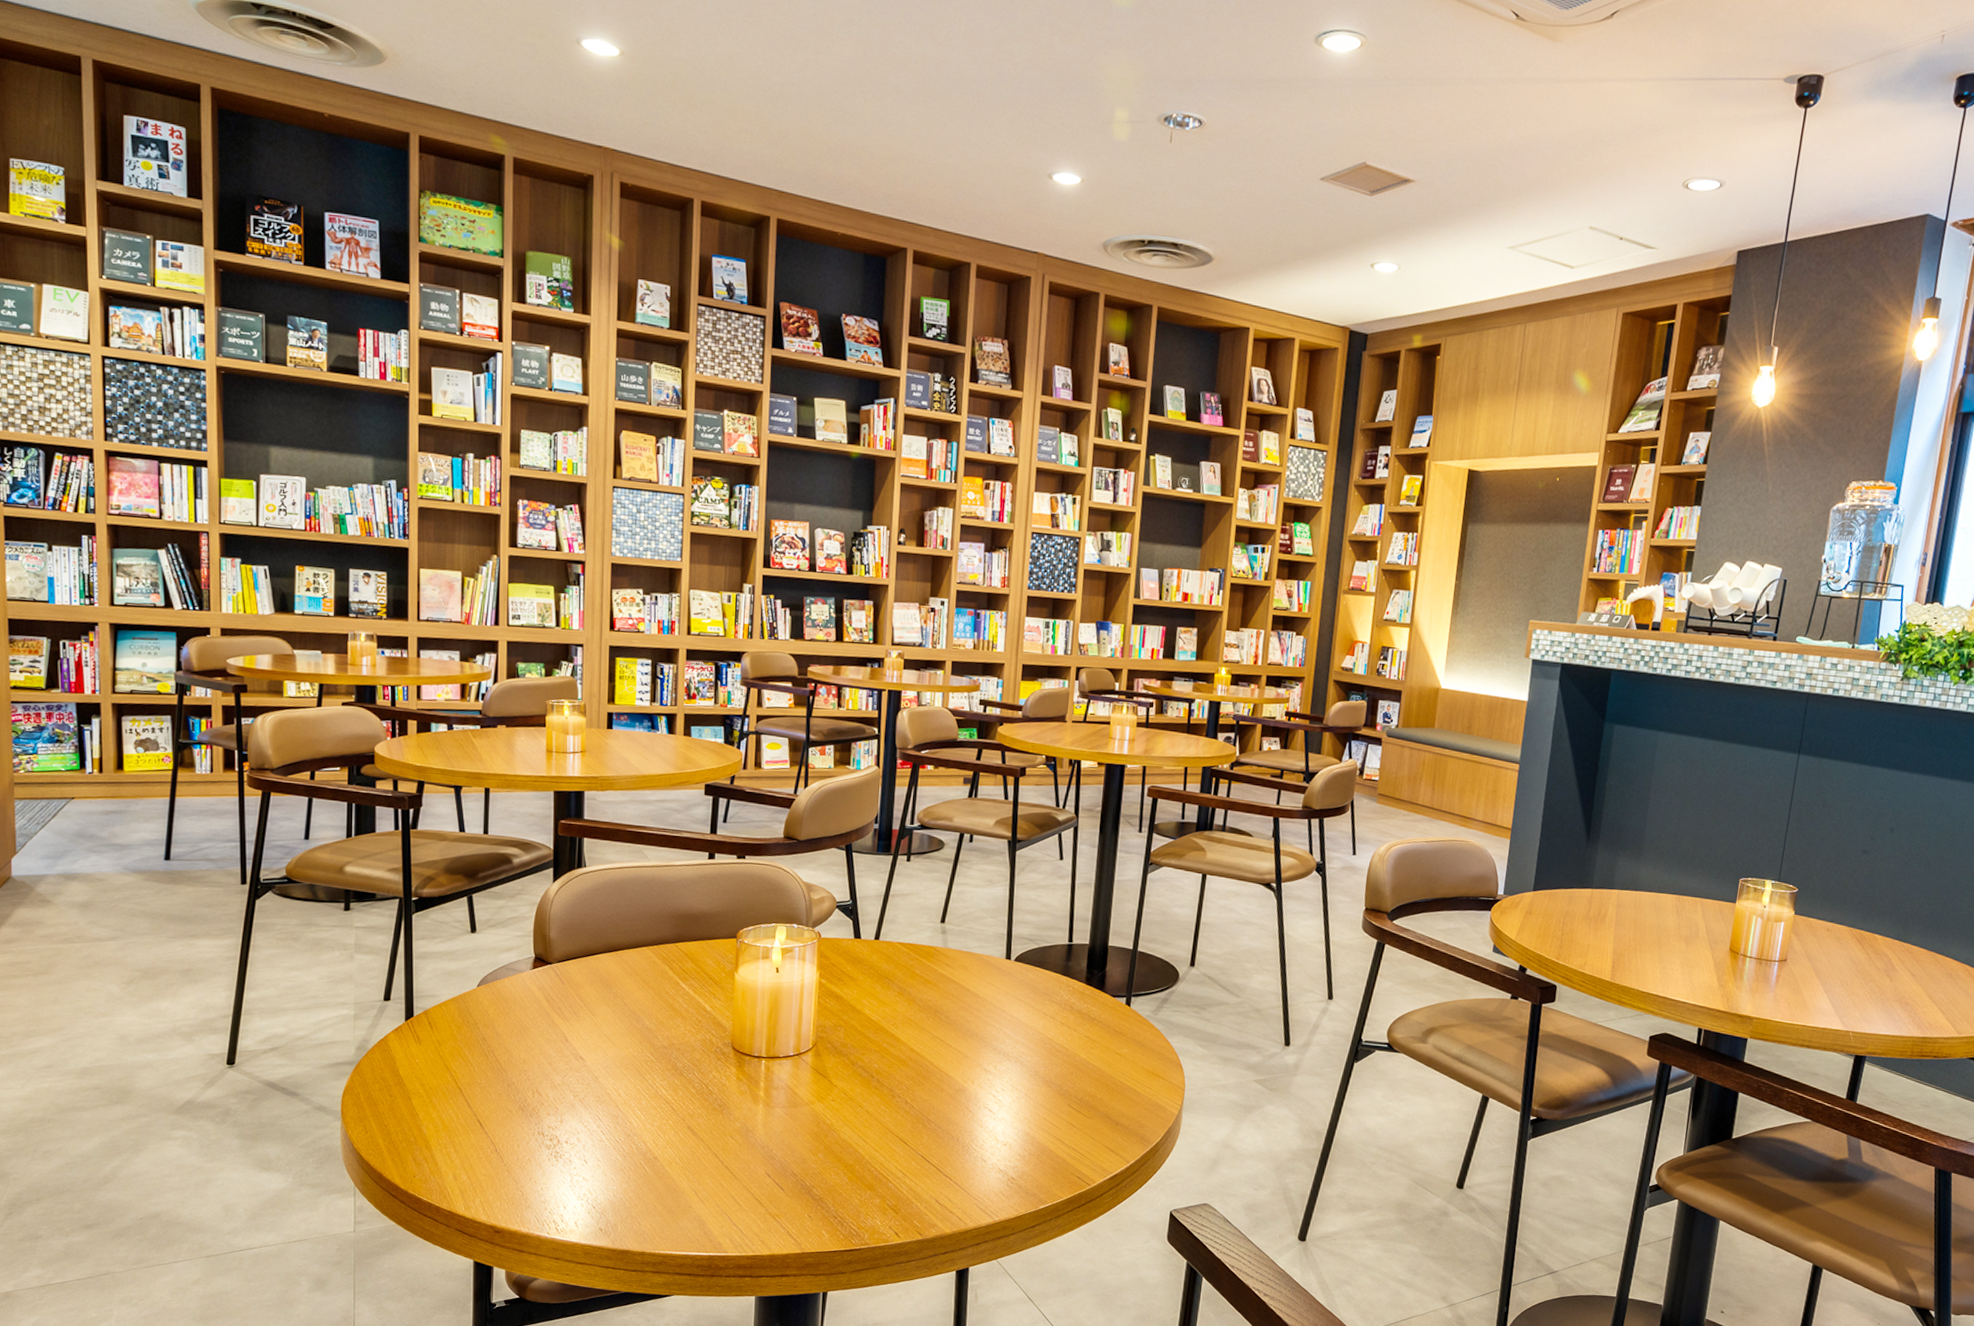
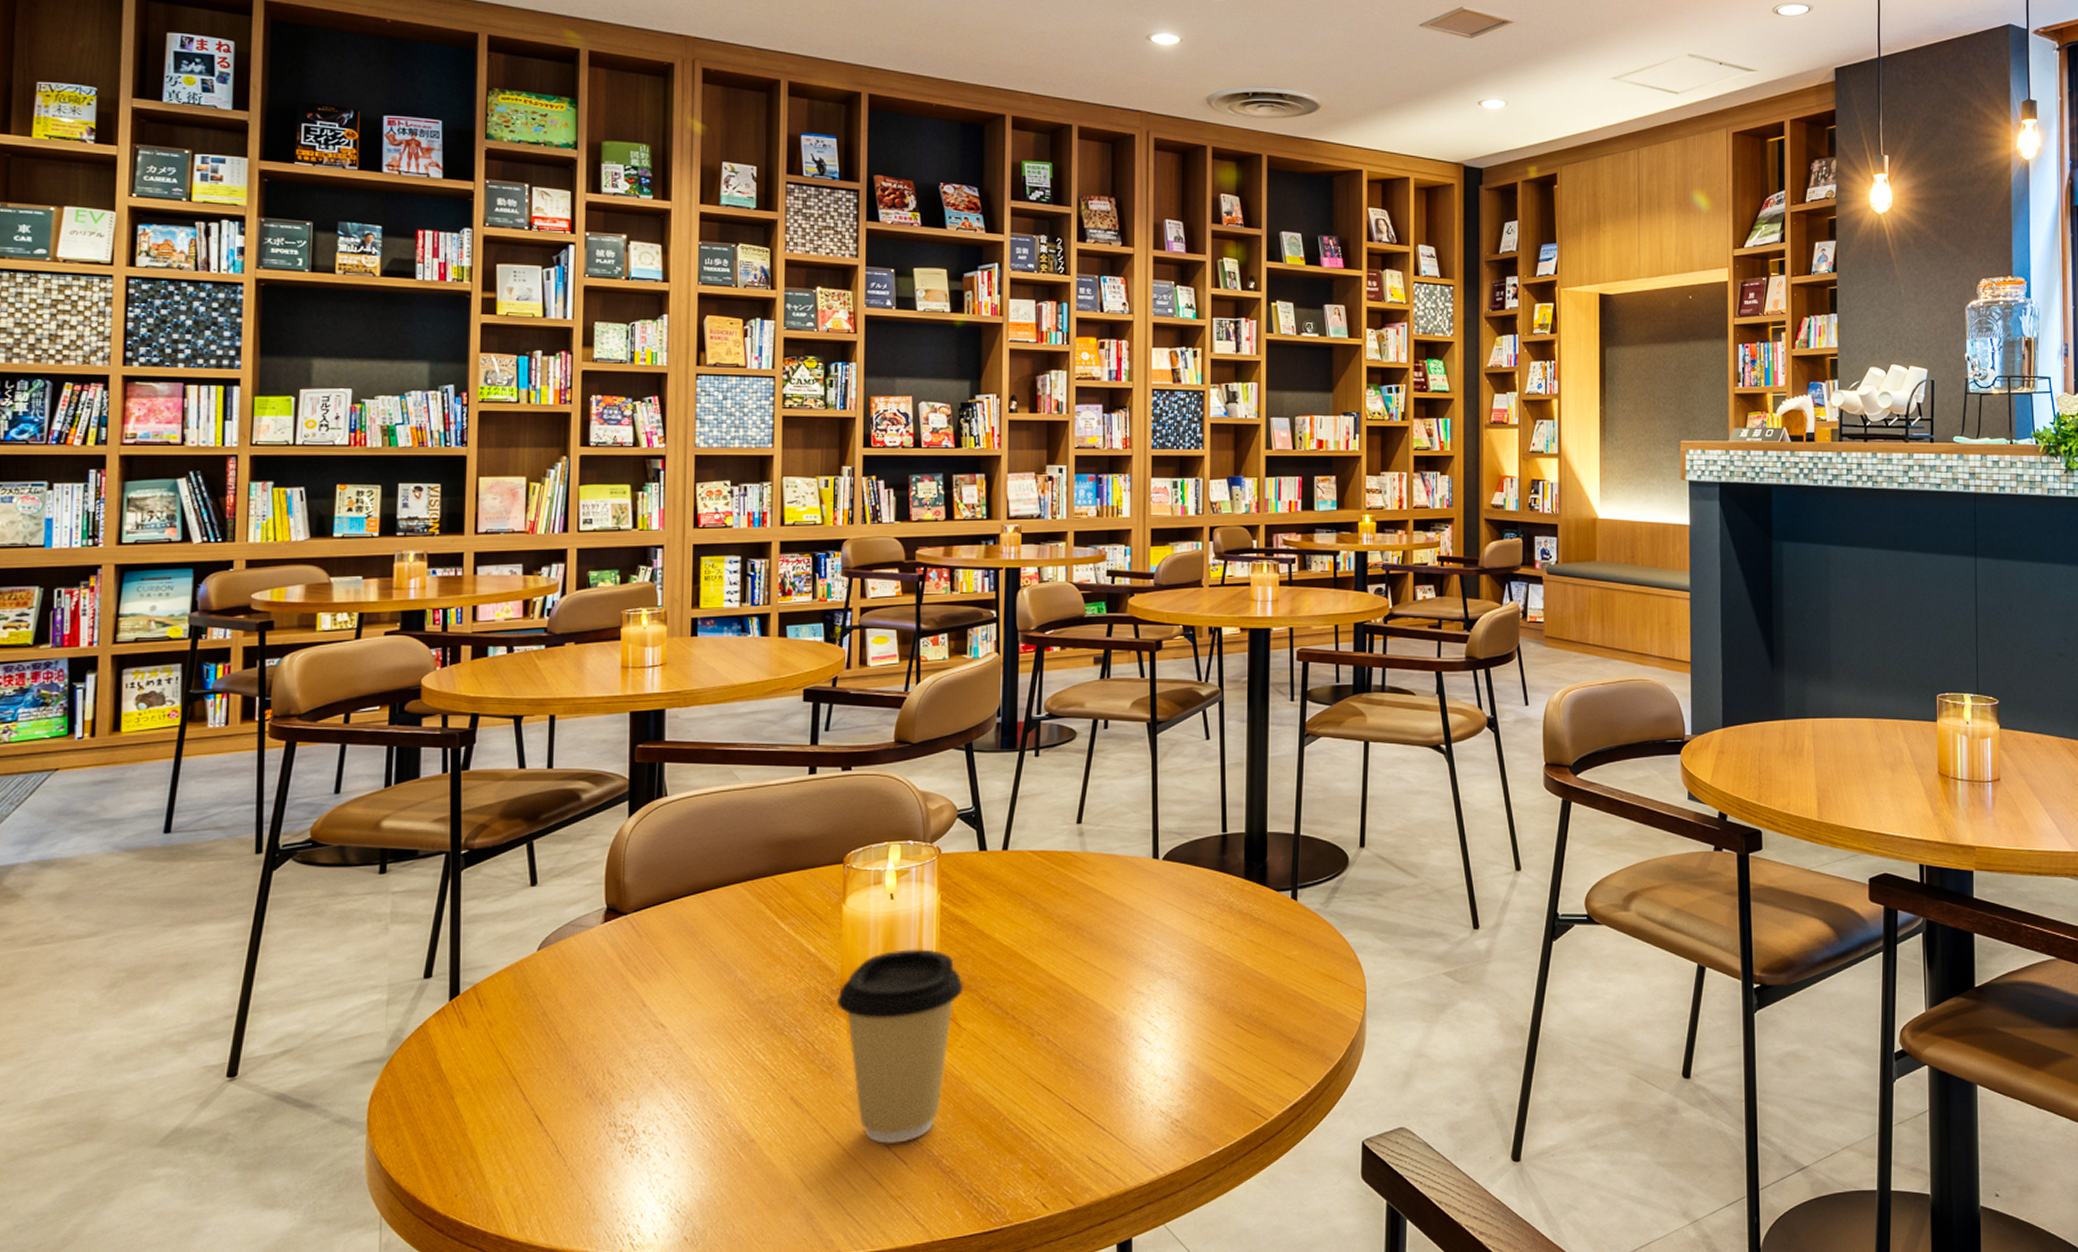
coffee cup: none [729,1015,837,1173] -> present [837,949,965,1144]

